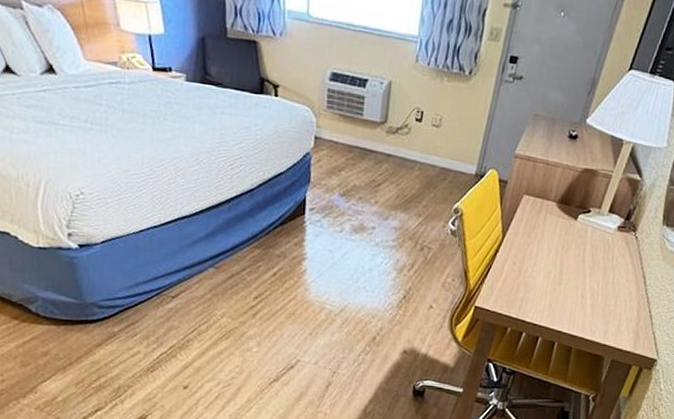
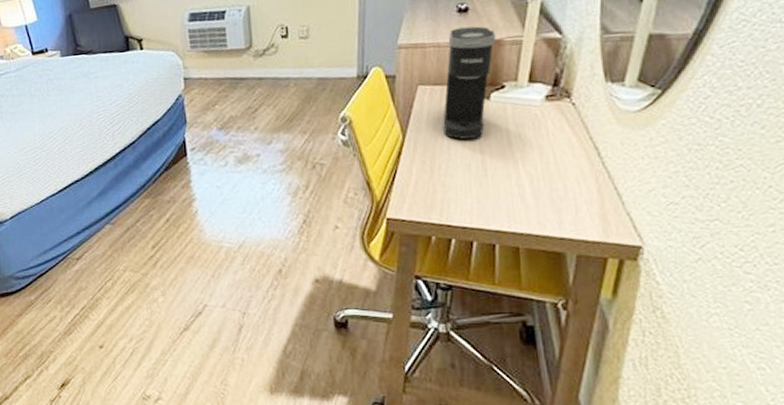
coffee maker: none [535,151,594,251] -> present [443,26,496,140]

